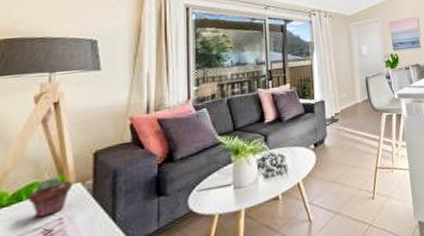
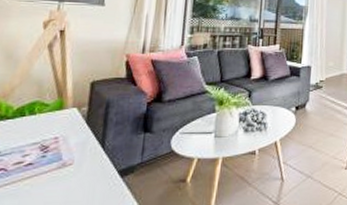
potted succulent: present [28,177,73,218] -> none [30,99,71,134]

